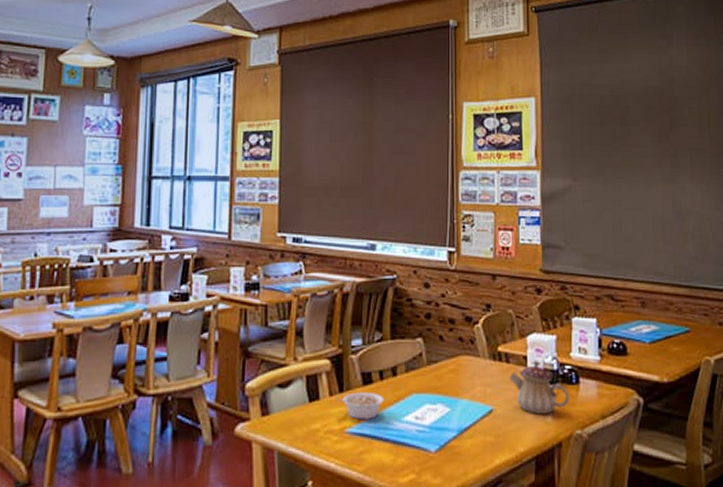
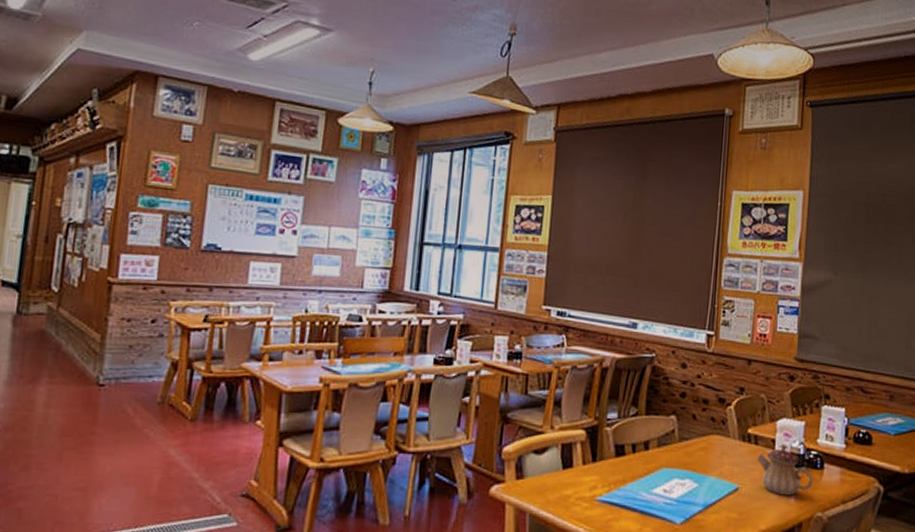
legume: present [335,391,384,421] -> none [588,462,635,490]

